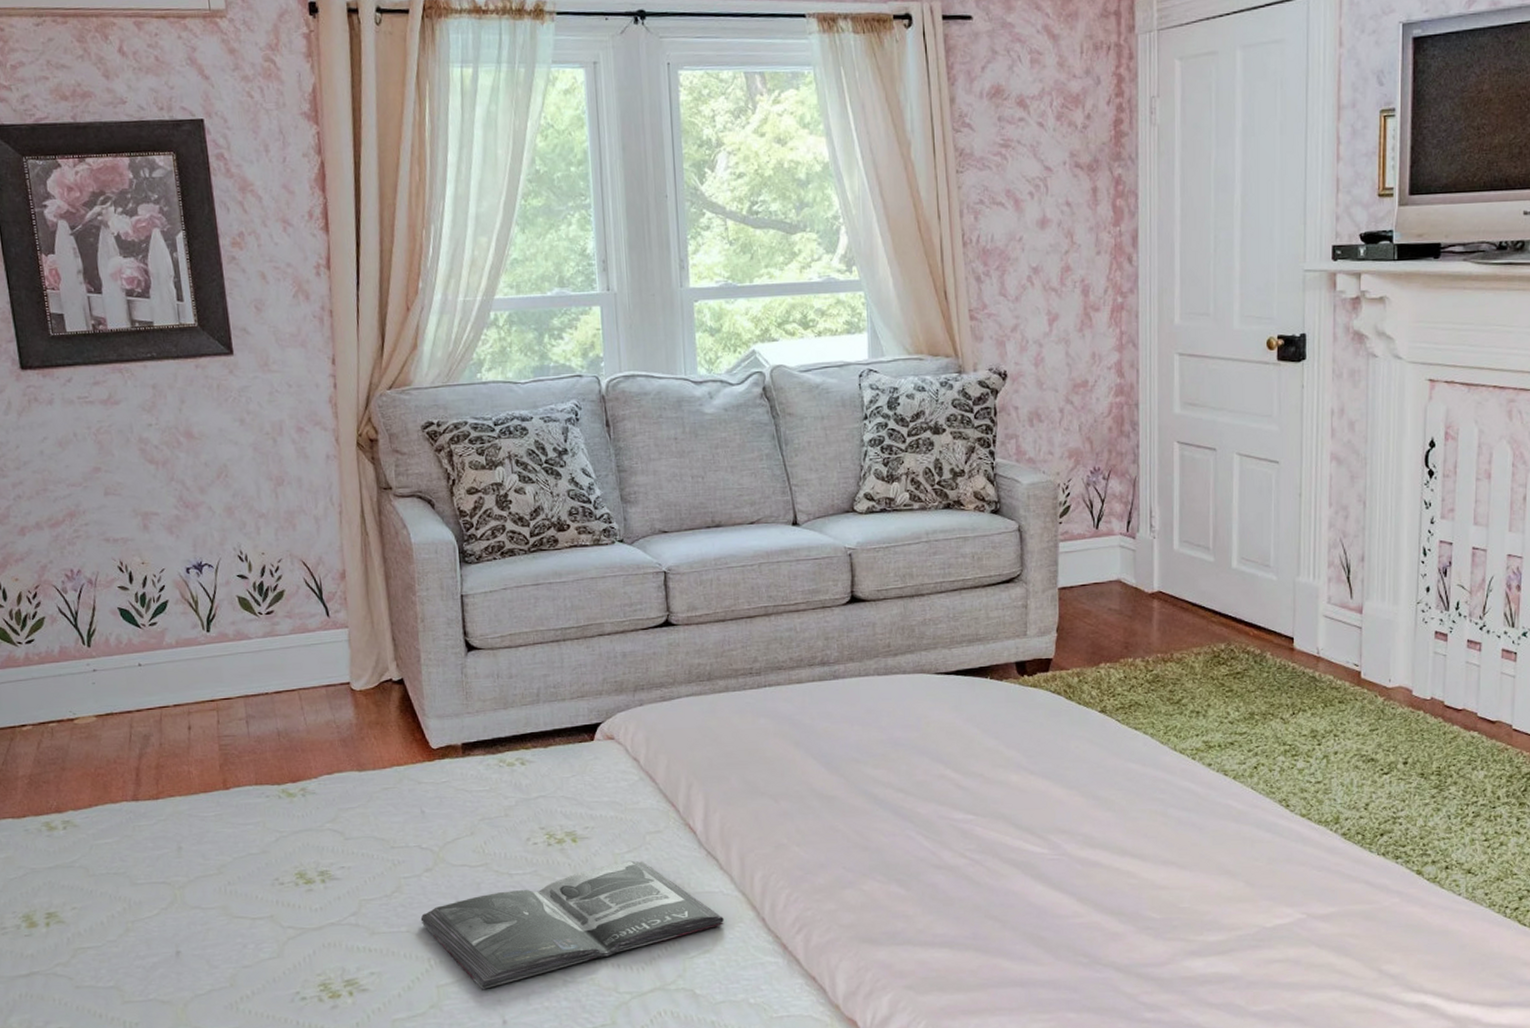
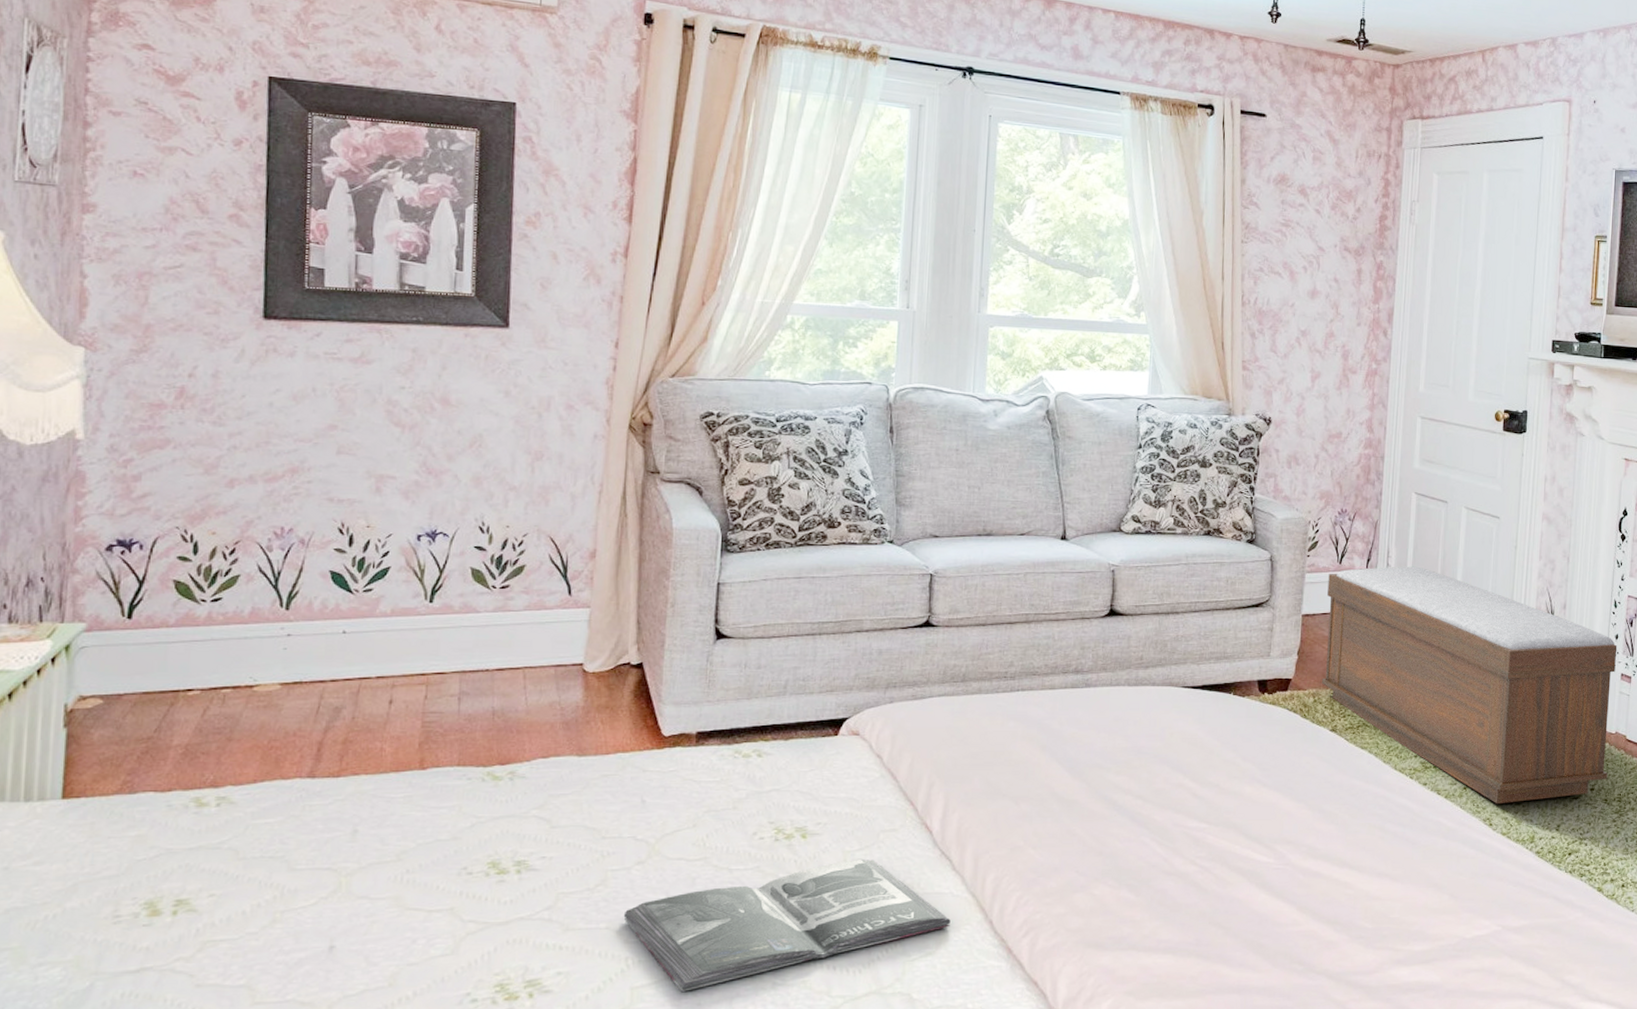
bench: none [1084,525,1429,784] -> present [1321,566,1618,805]

